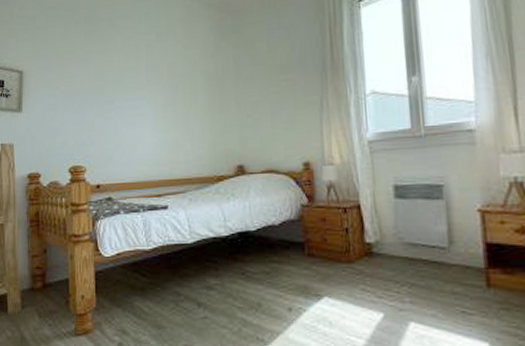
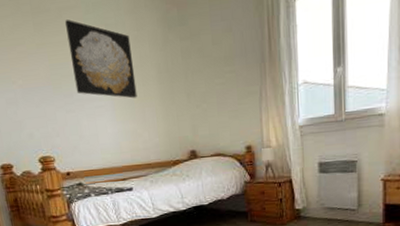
wall art: none [116,28,183,107] -> present [65,19,138,99]

